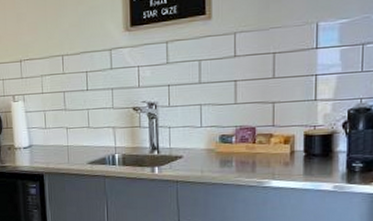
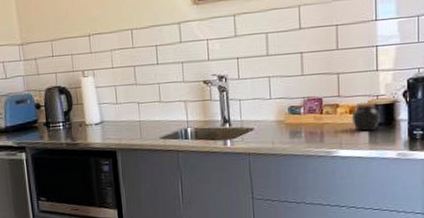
jar: none [286,131,317,162] -> present [351,101,380,131]

